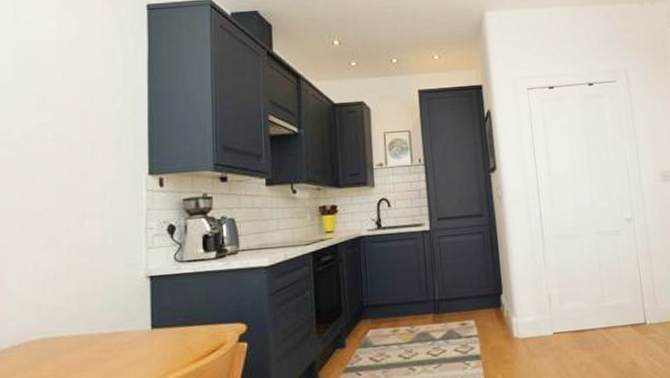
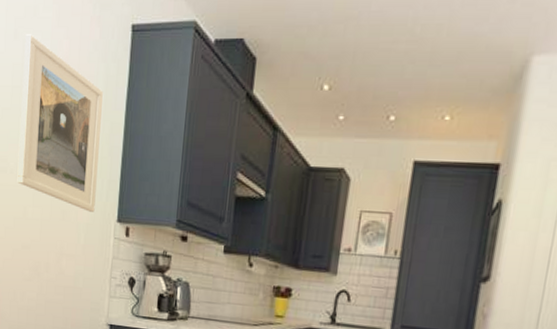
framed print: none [23,17,122,170] -> present [17,34,103,212]

